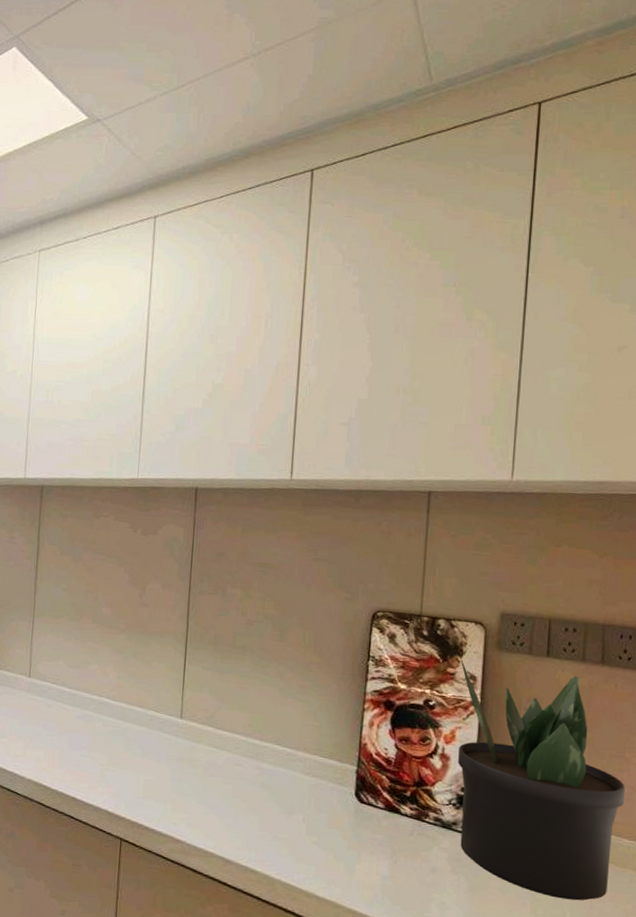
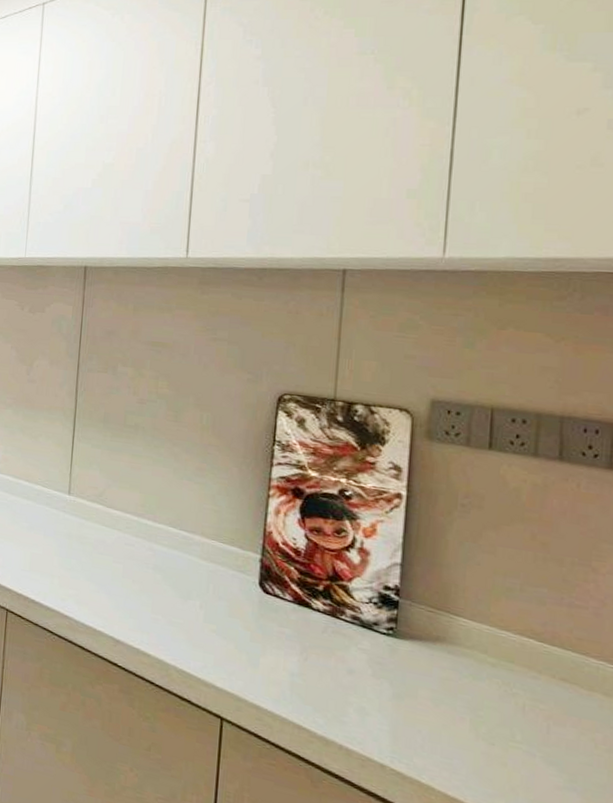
planter: present [458,658,625,901] -> none [380,447,591,723]

